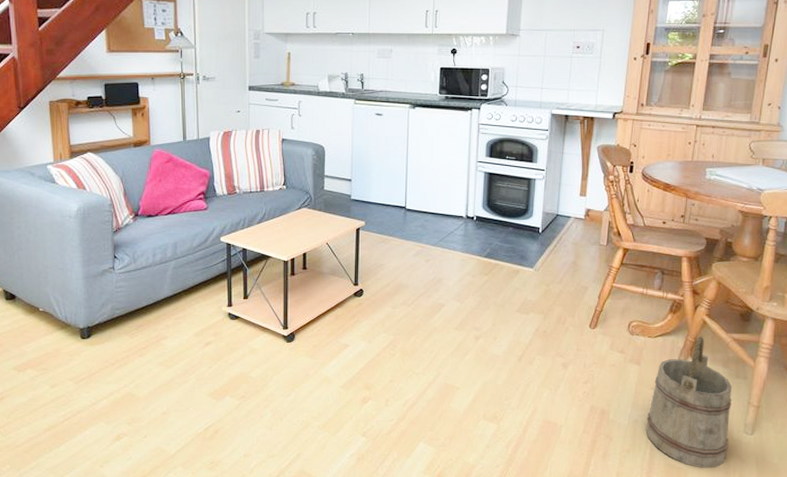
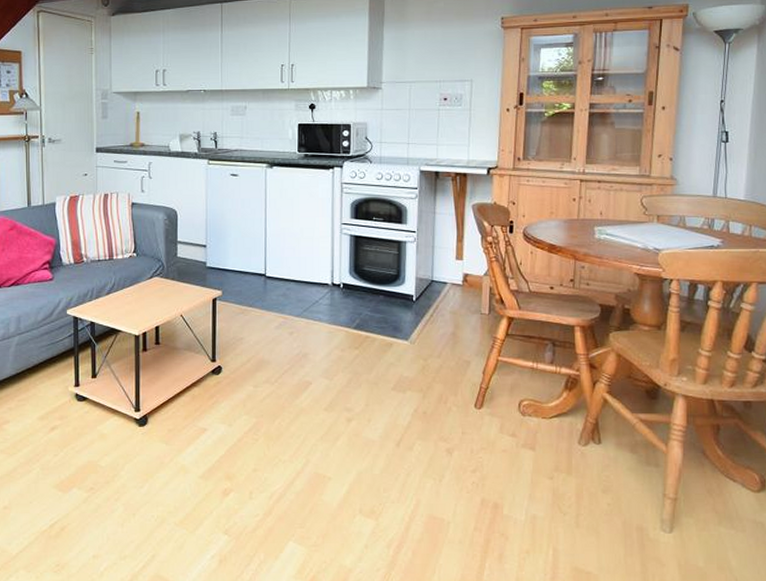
bucket: present [645,336,733,468] -> none [546,416,644,573]

